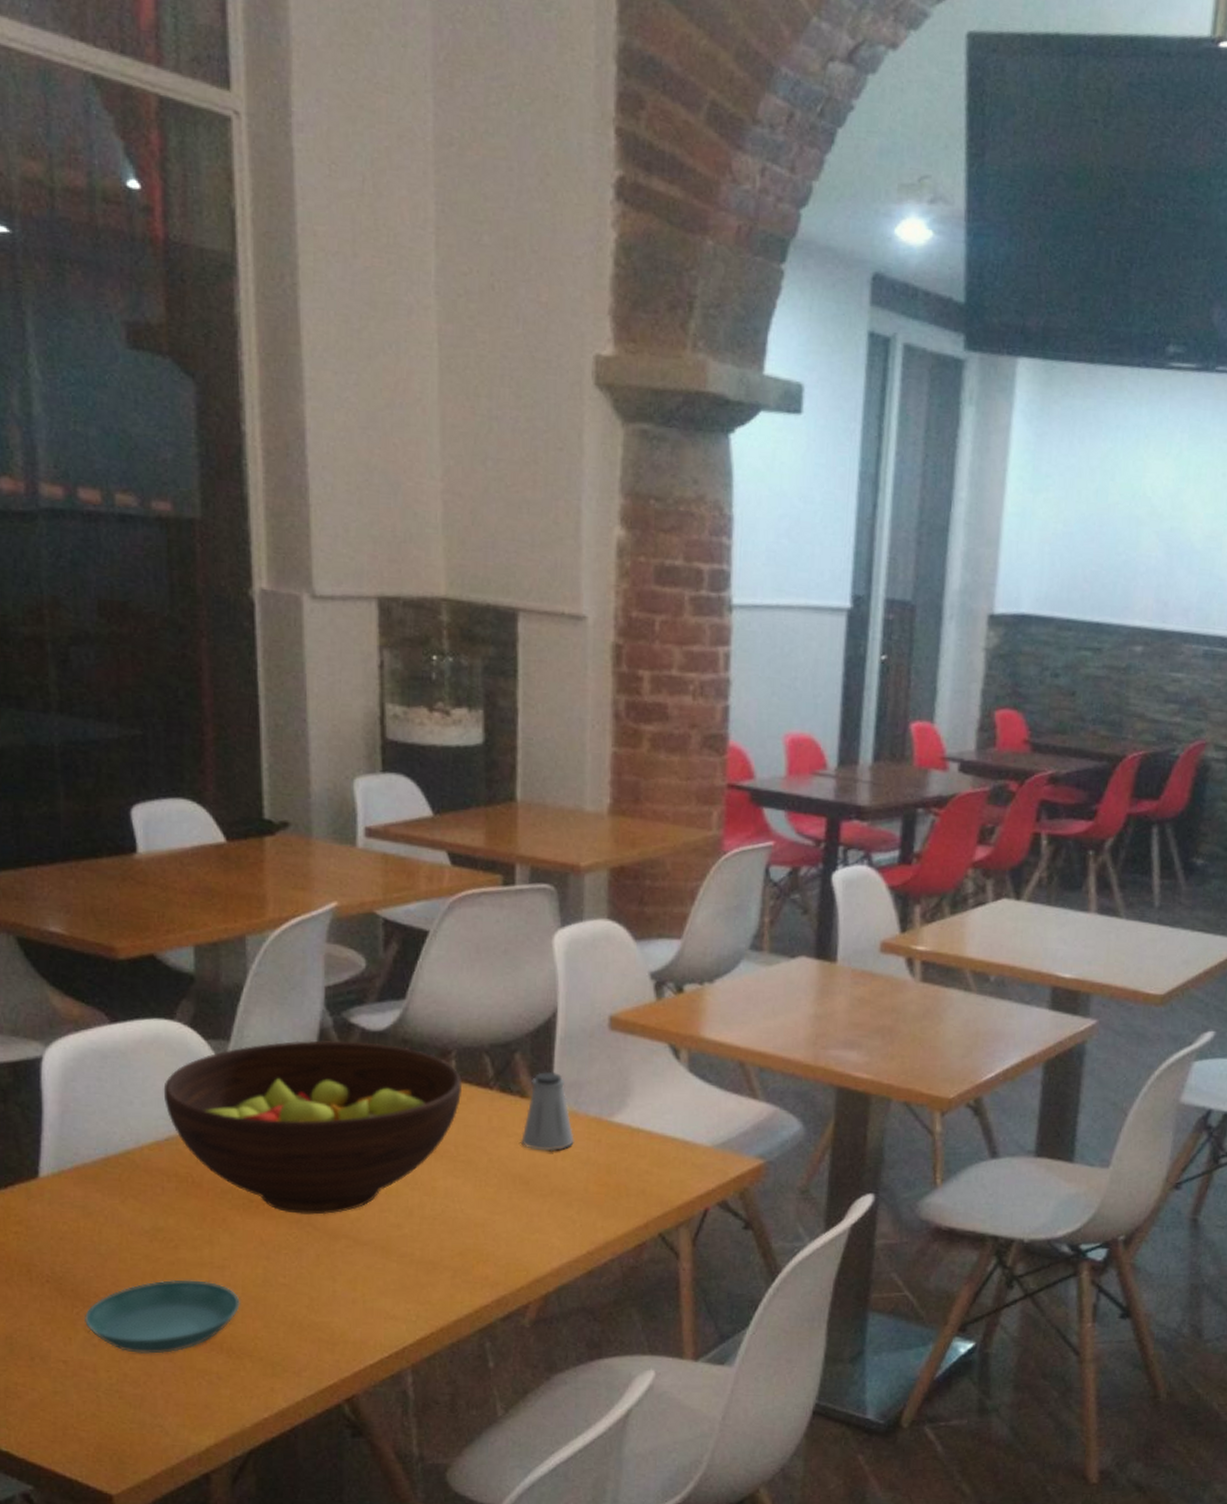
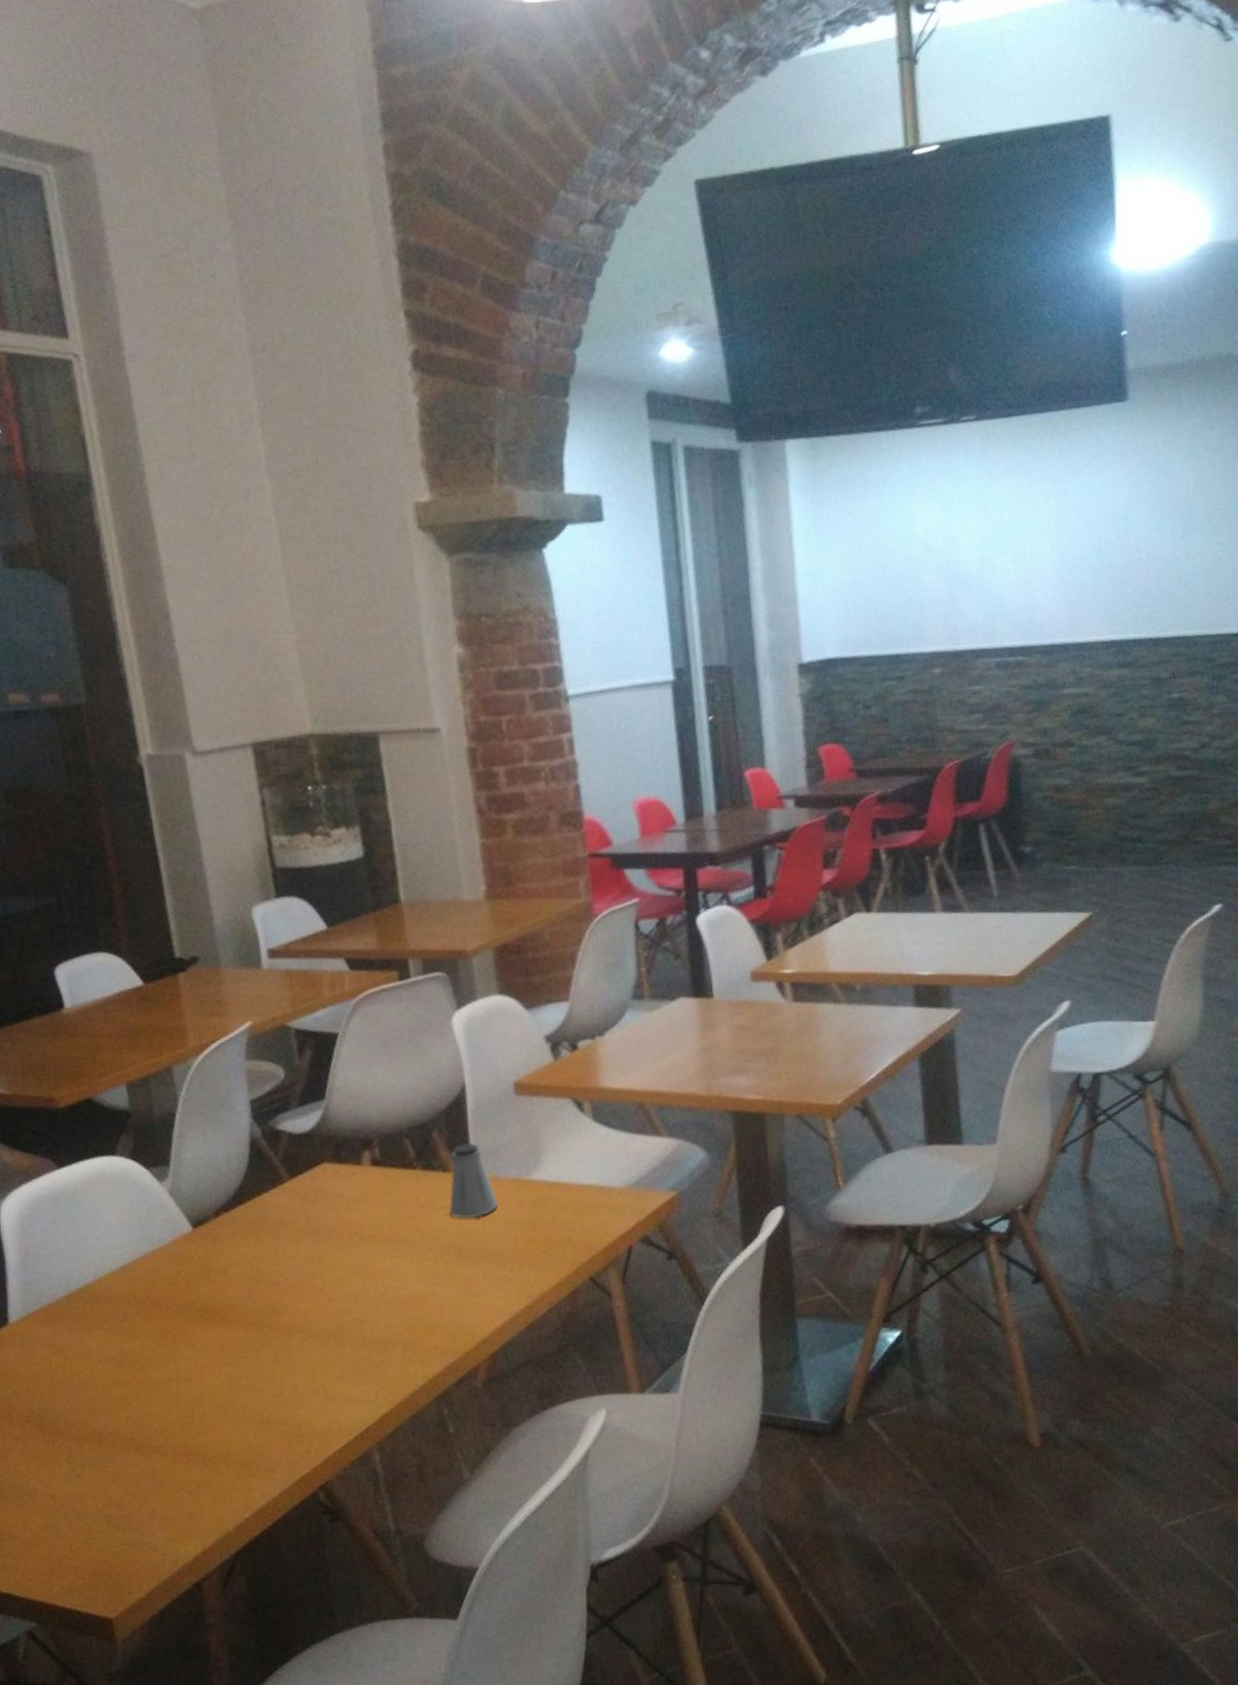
saucer: present [85,1279,240,1354] -> none [66,1395,210,1477]
fruit bowl: present [163,1040,463,1215] -> none [113,1144,388,1317]

